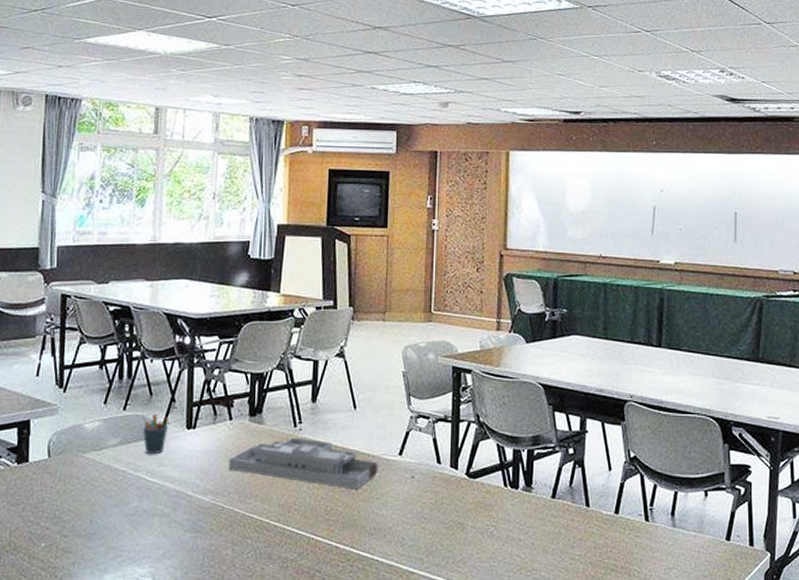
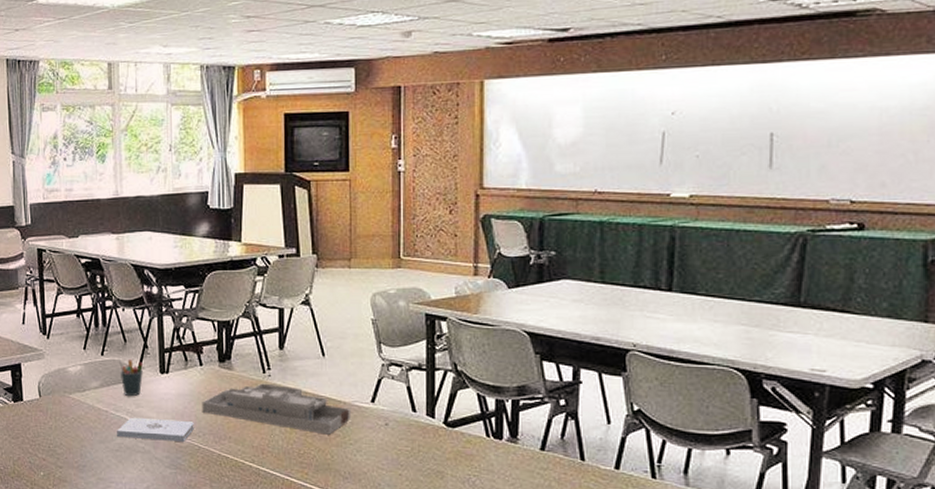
notepad: none [134,477,219,502] -> present [117,417,194,442]

